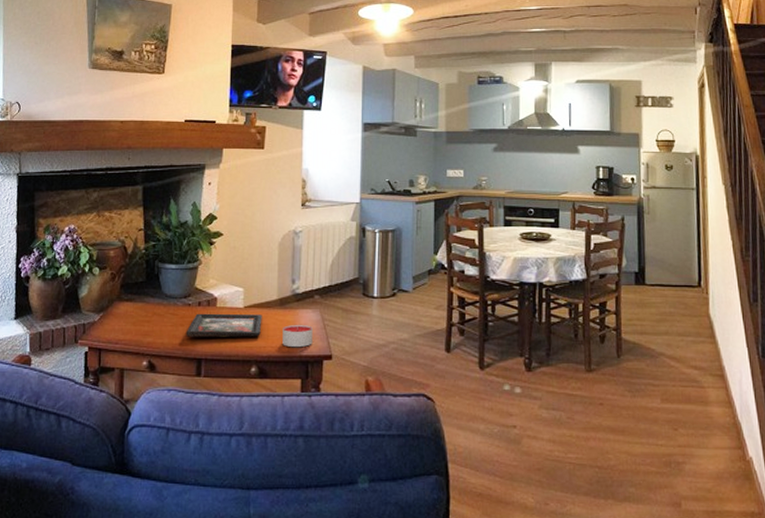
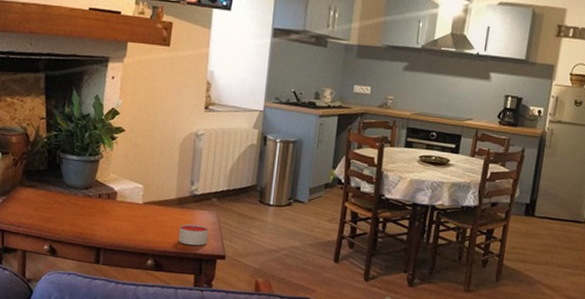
decorative tray: present [186,313,262,337] -> none [86,205,161,233]

